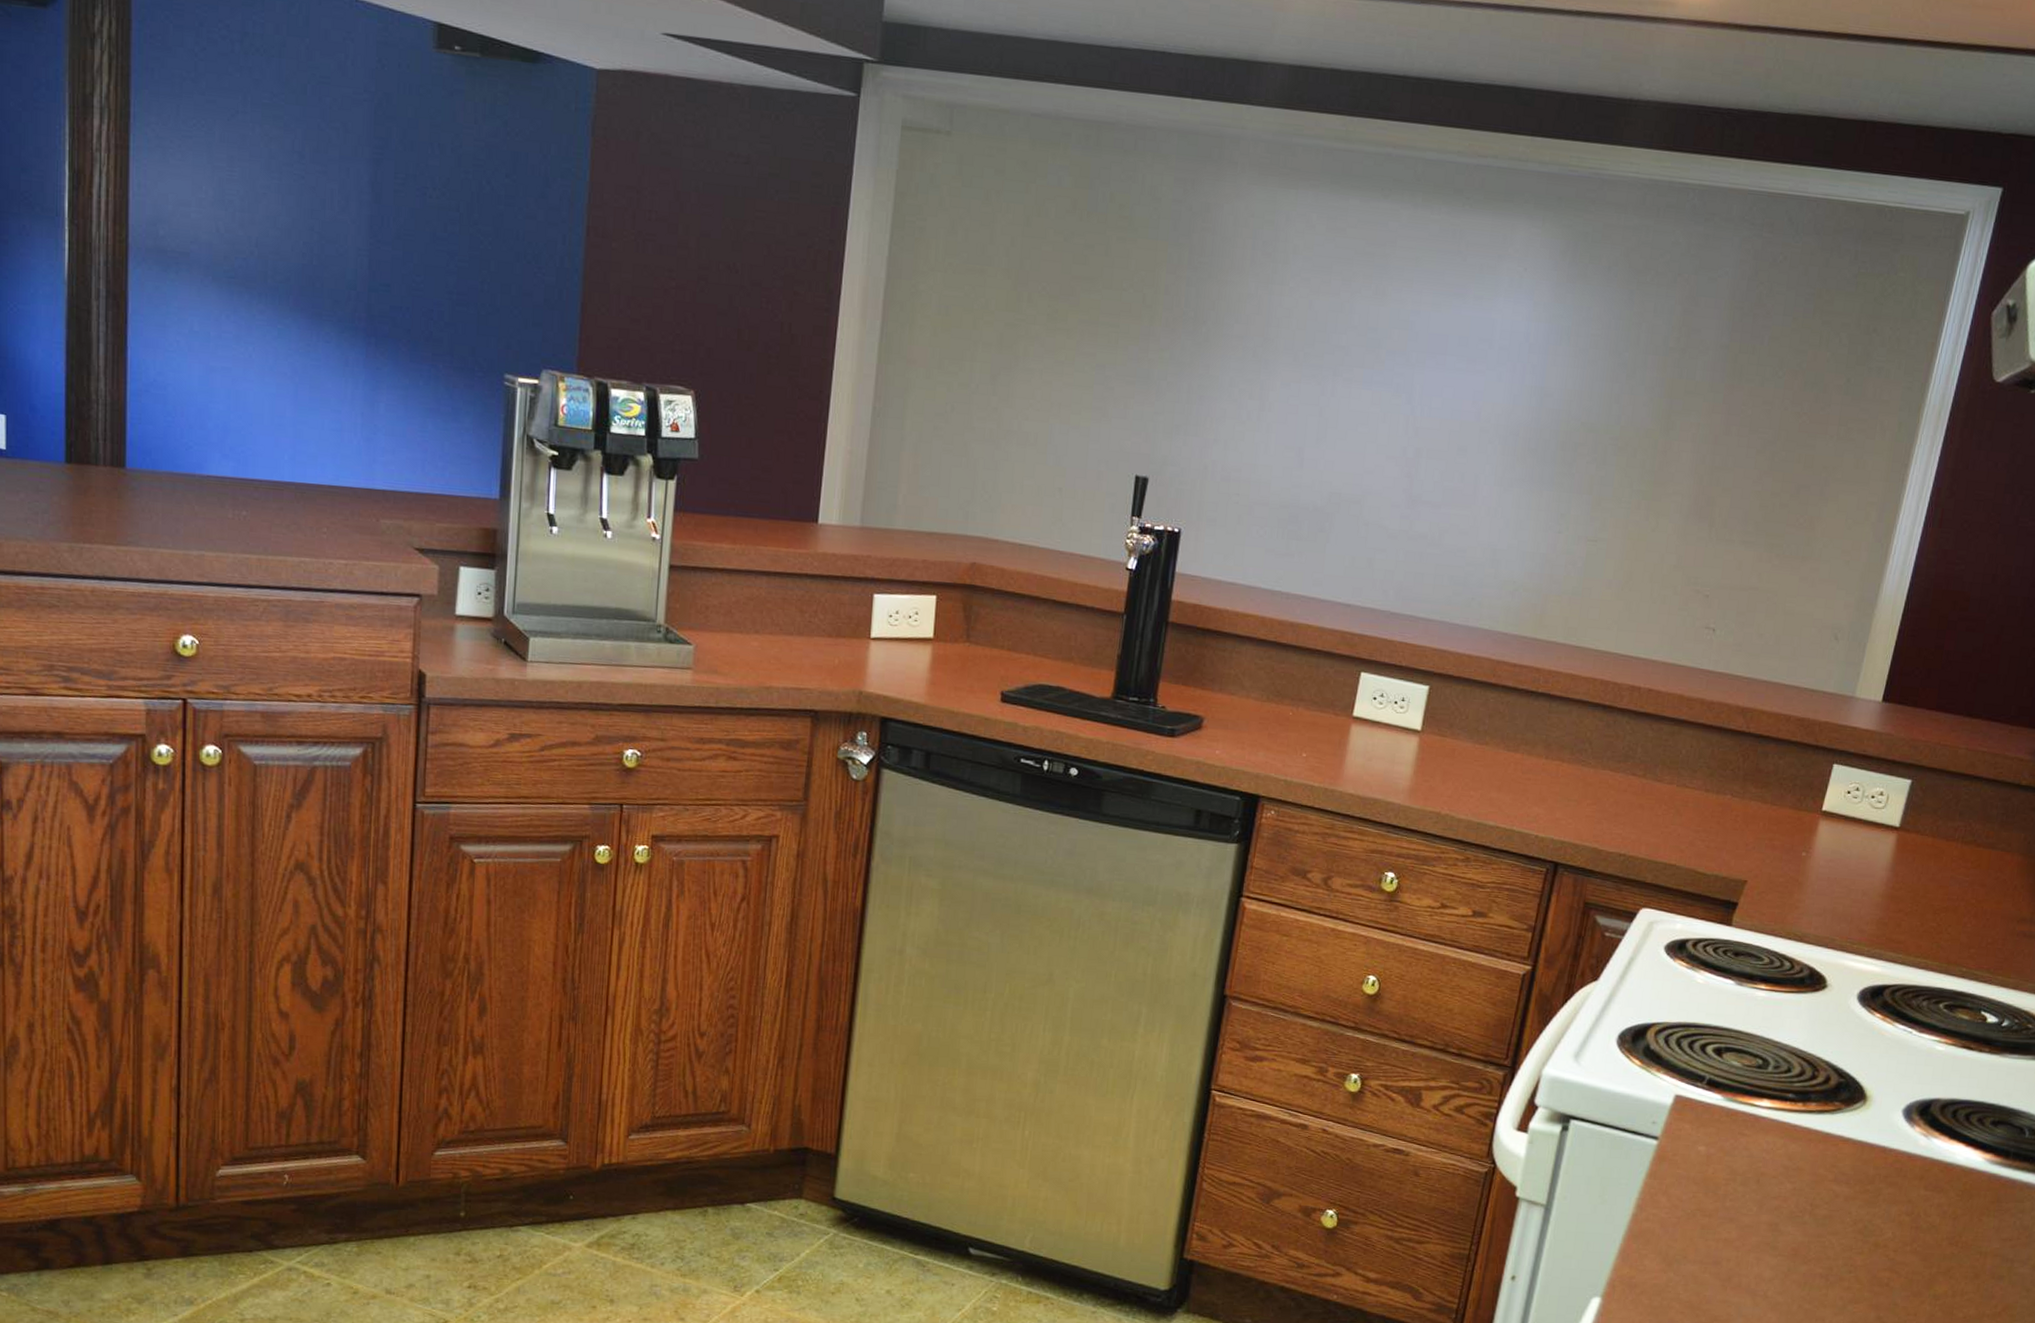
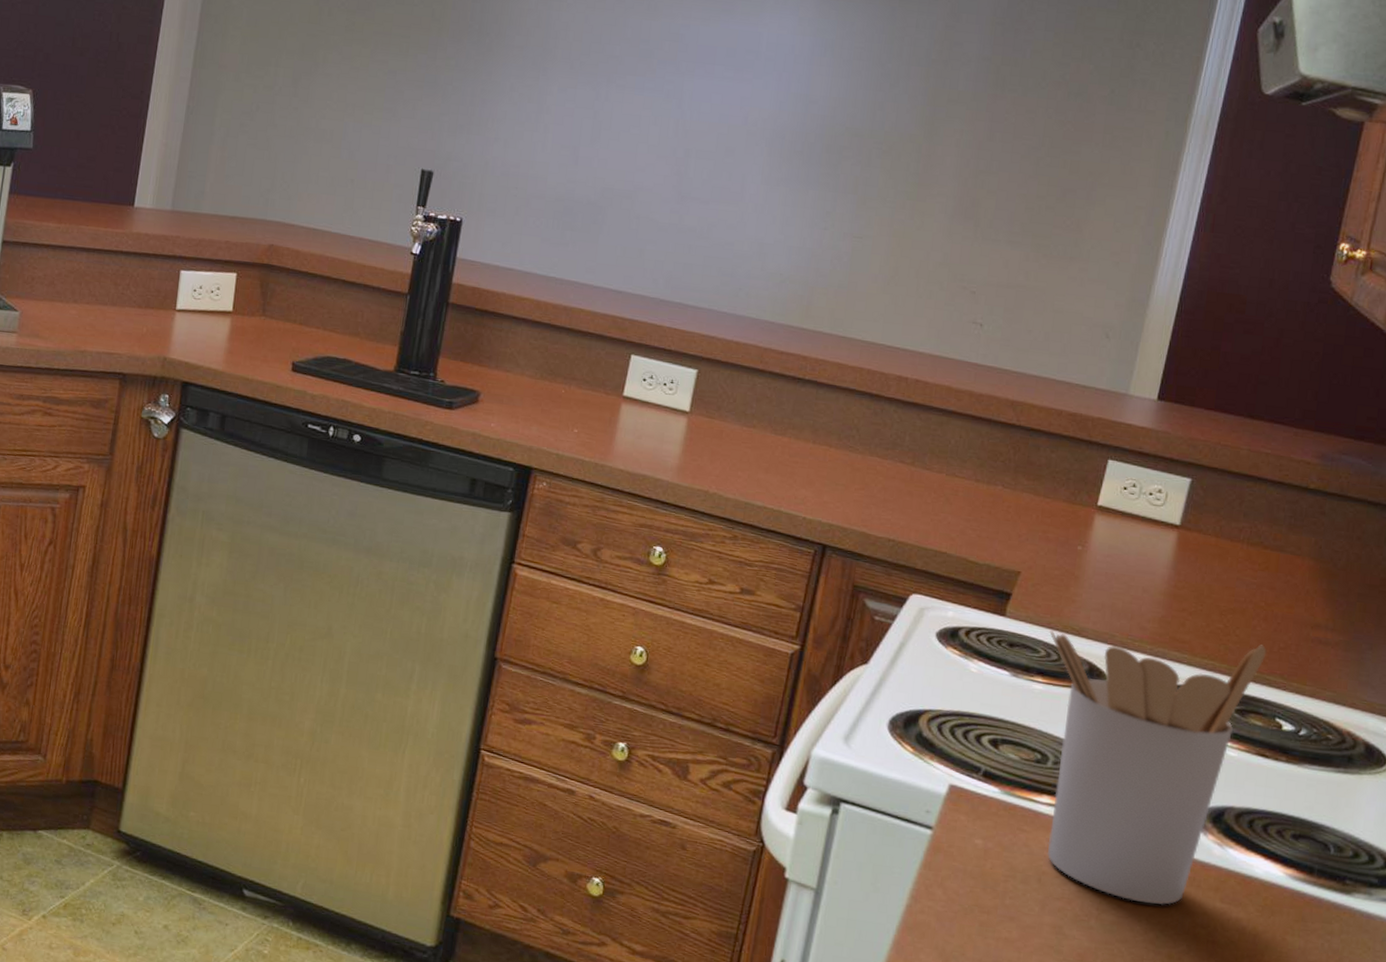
utensil holder: none [1765,938,1976,1197] -> present [1047,631,1267,906]

